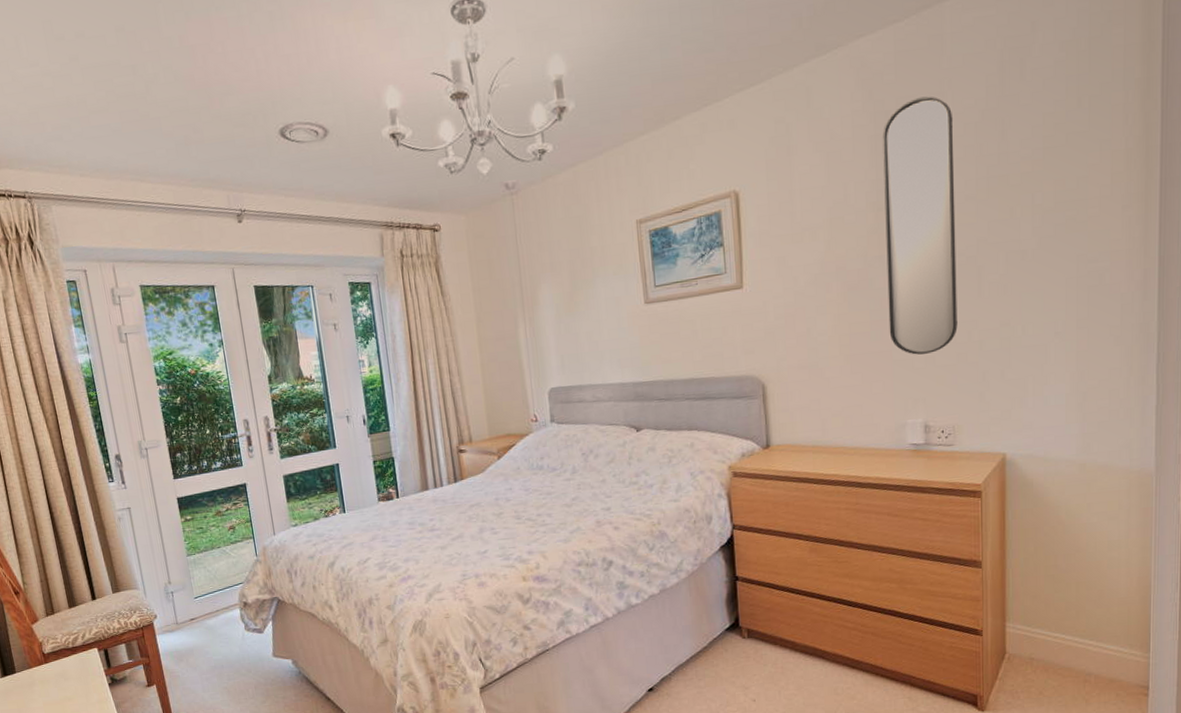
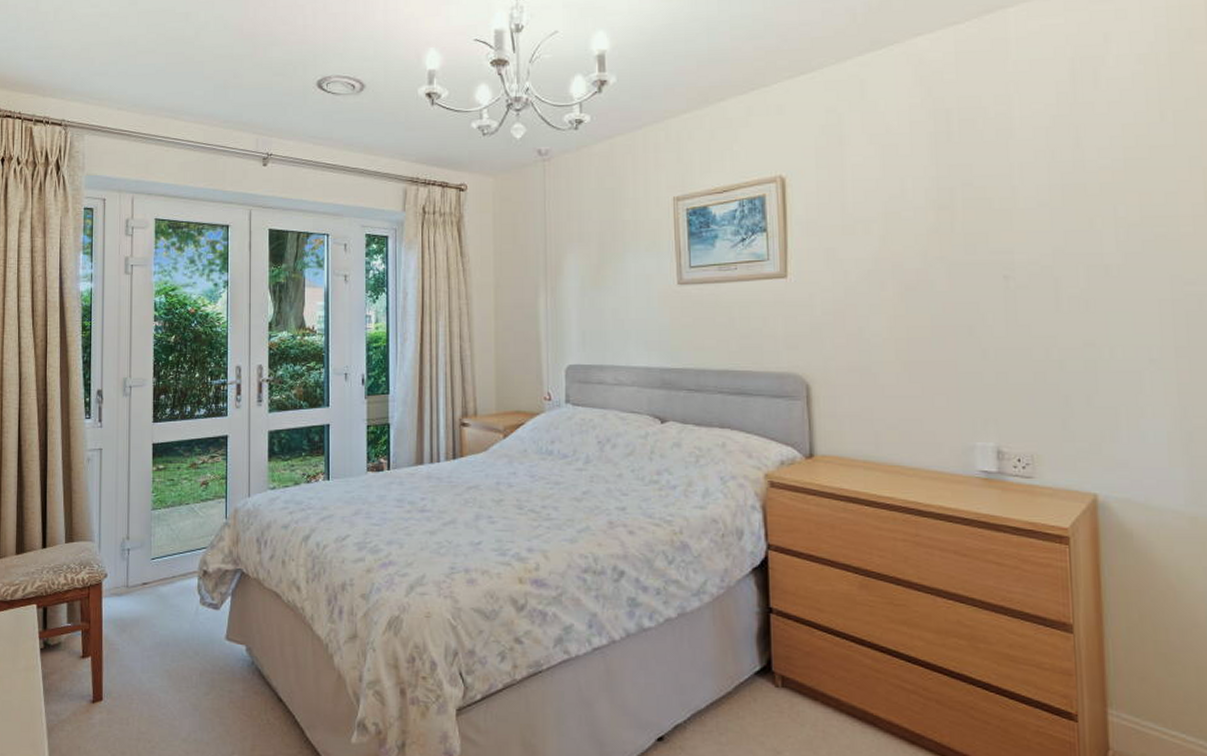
home mirror: present [882,96,958,355] -> none [943,97,1033,369]

